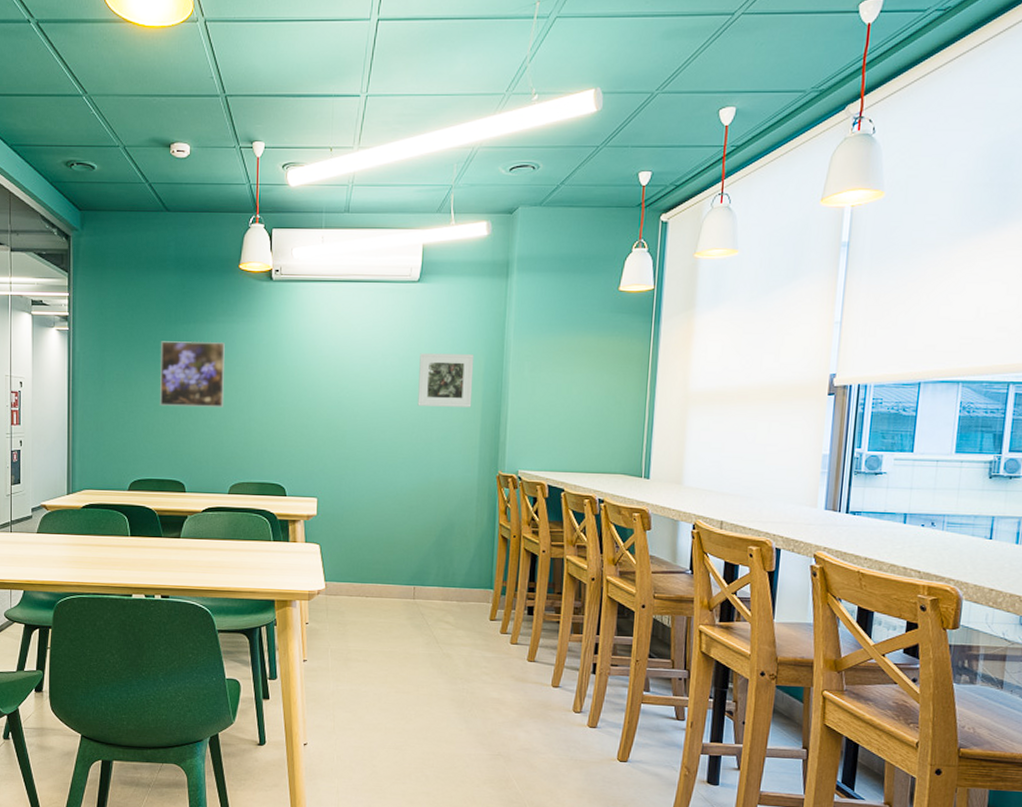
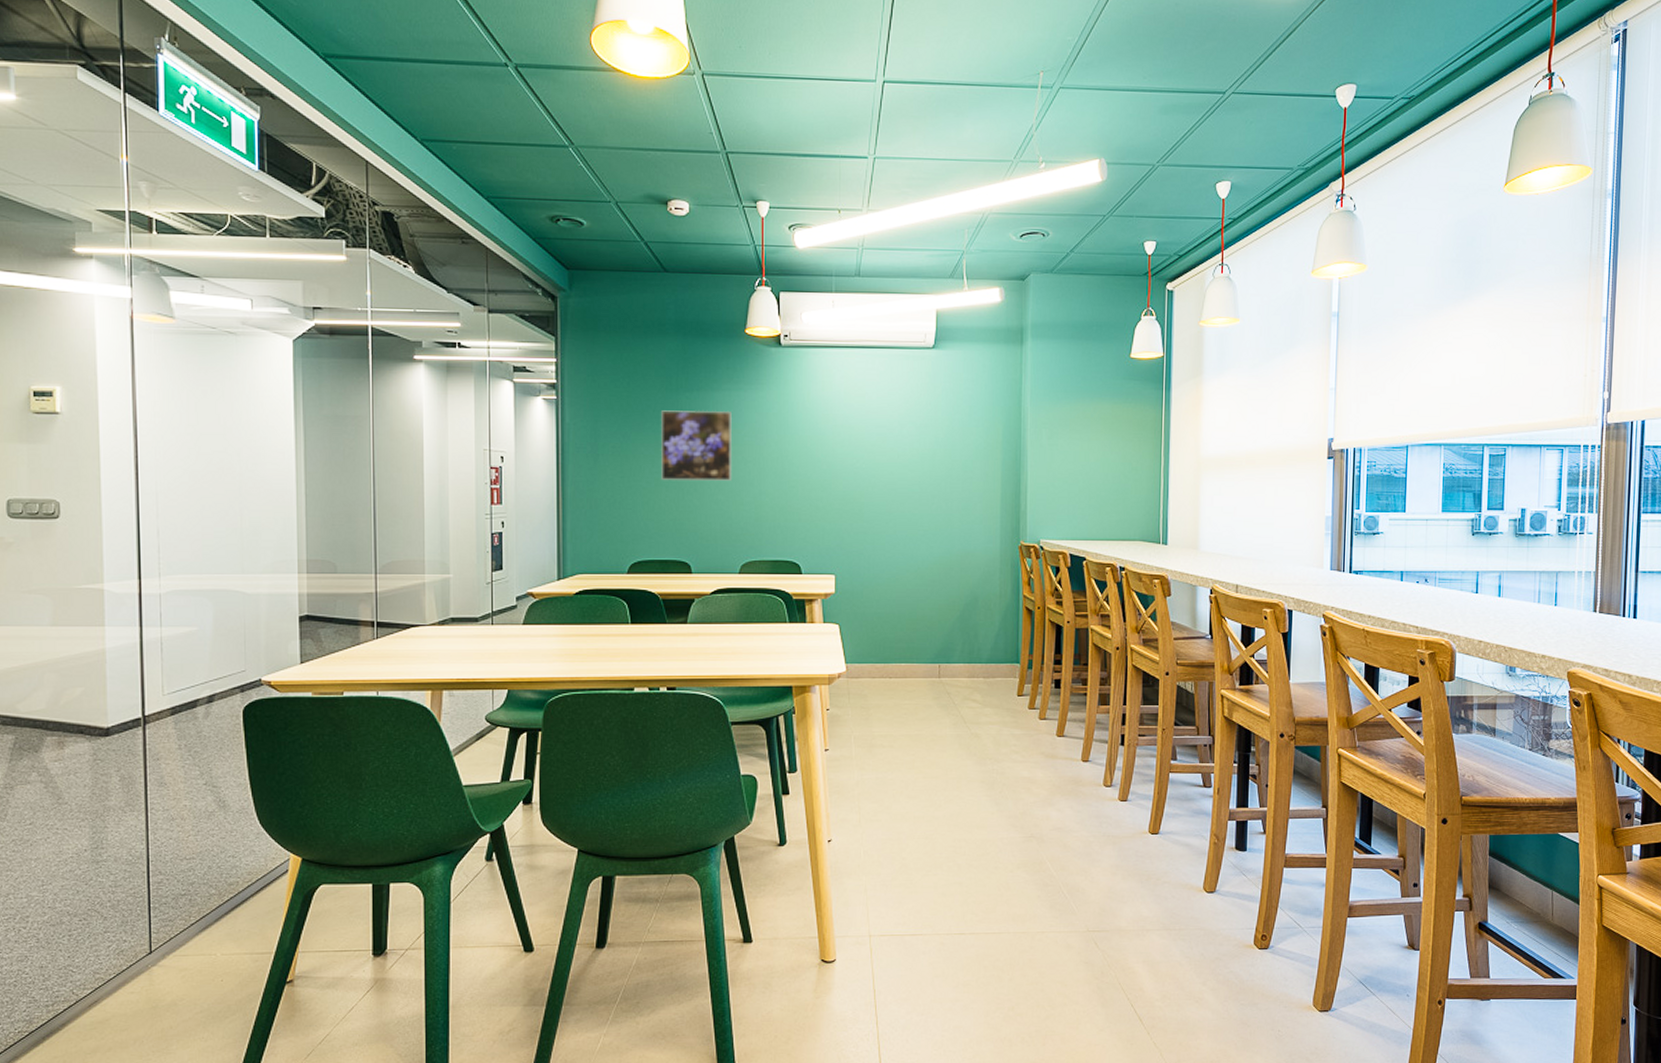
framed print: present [417,353,475,407] -> none [936,421,992,476]

